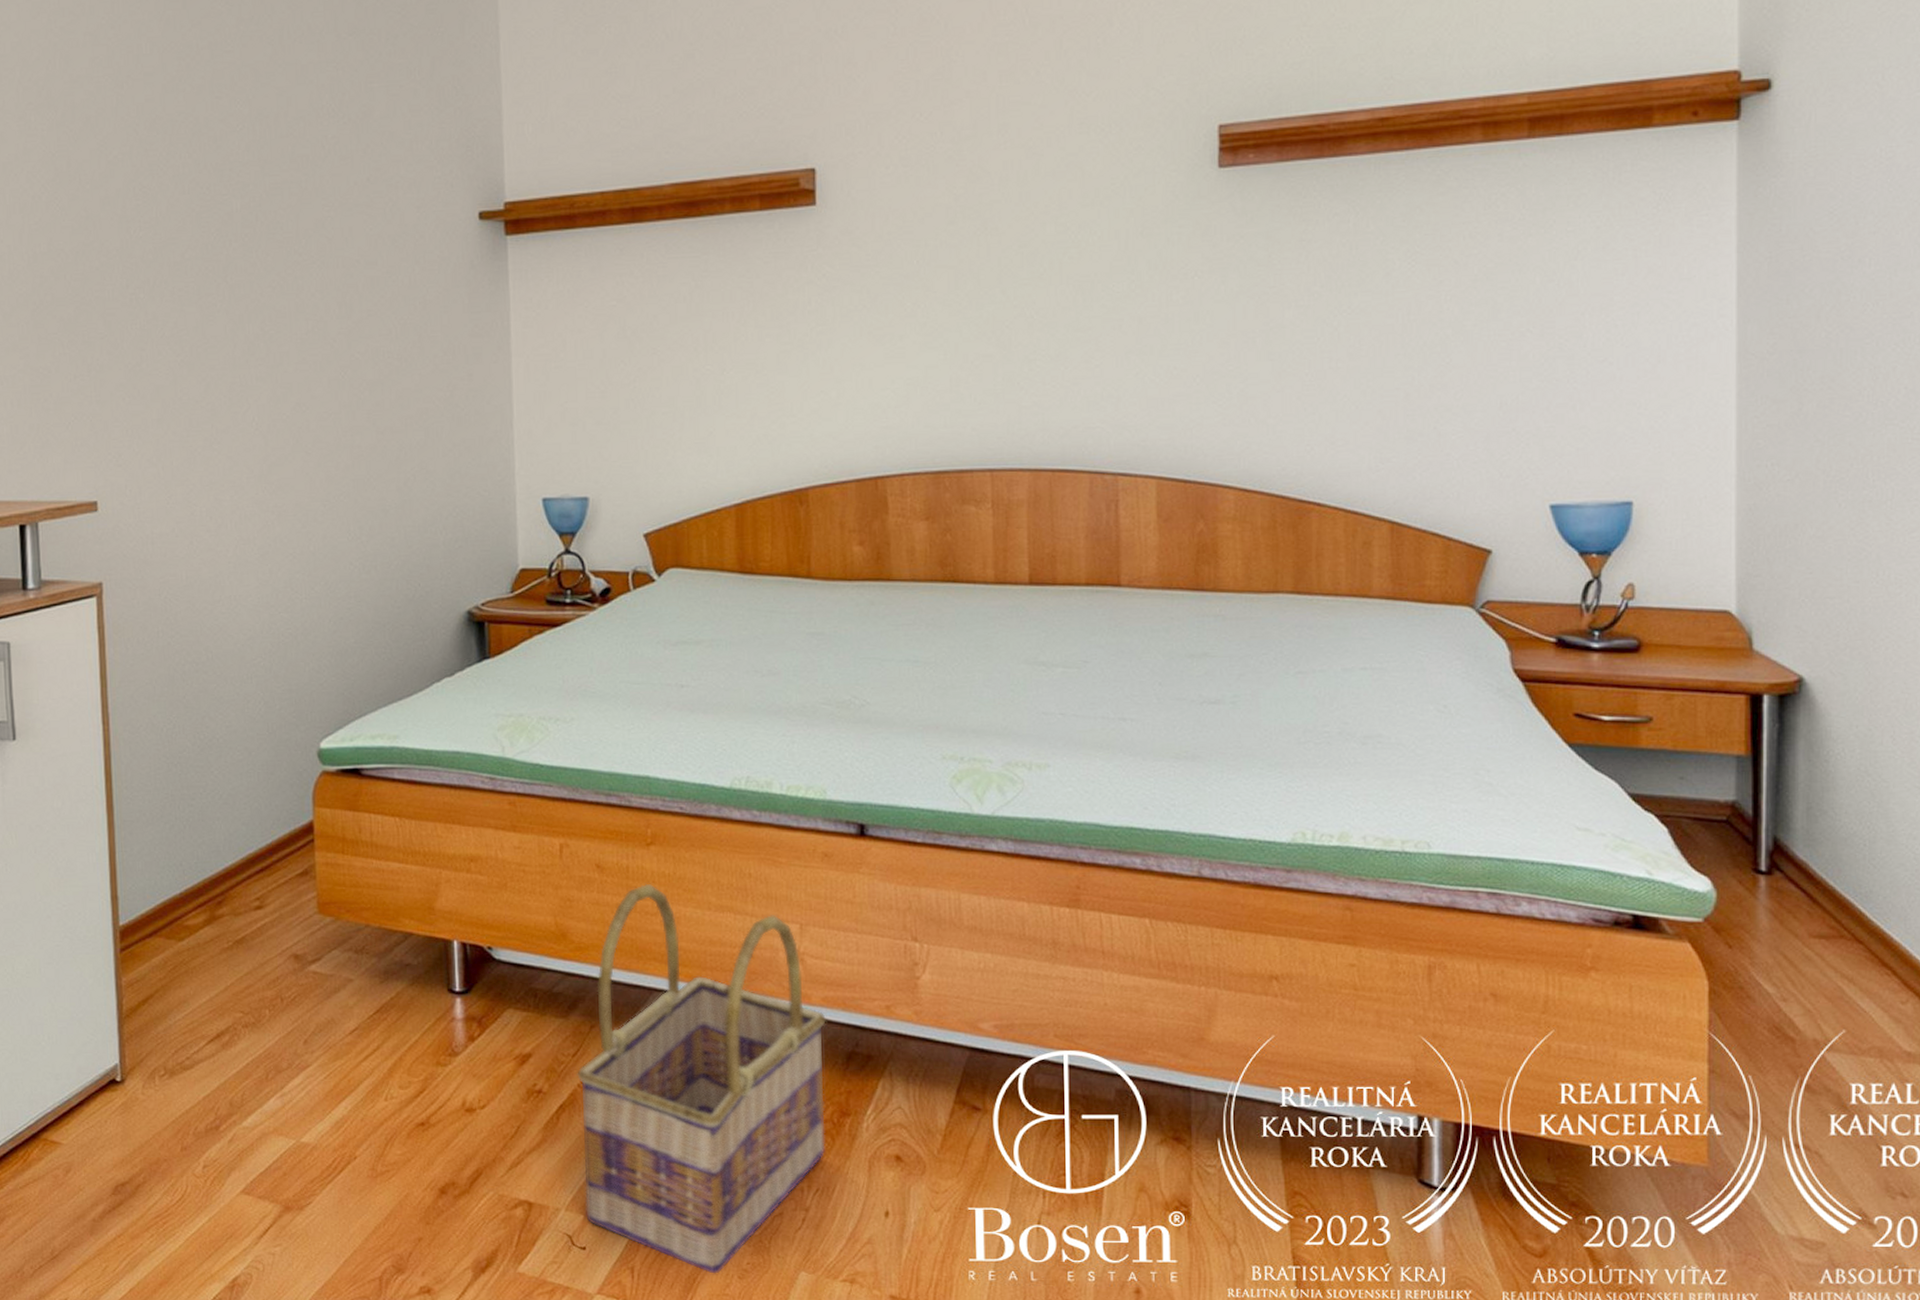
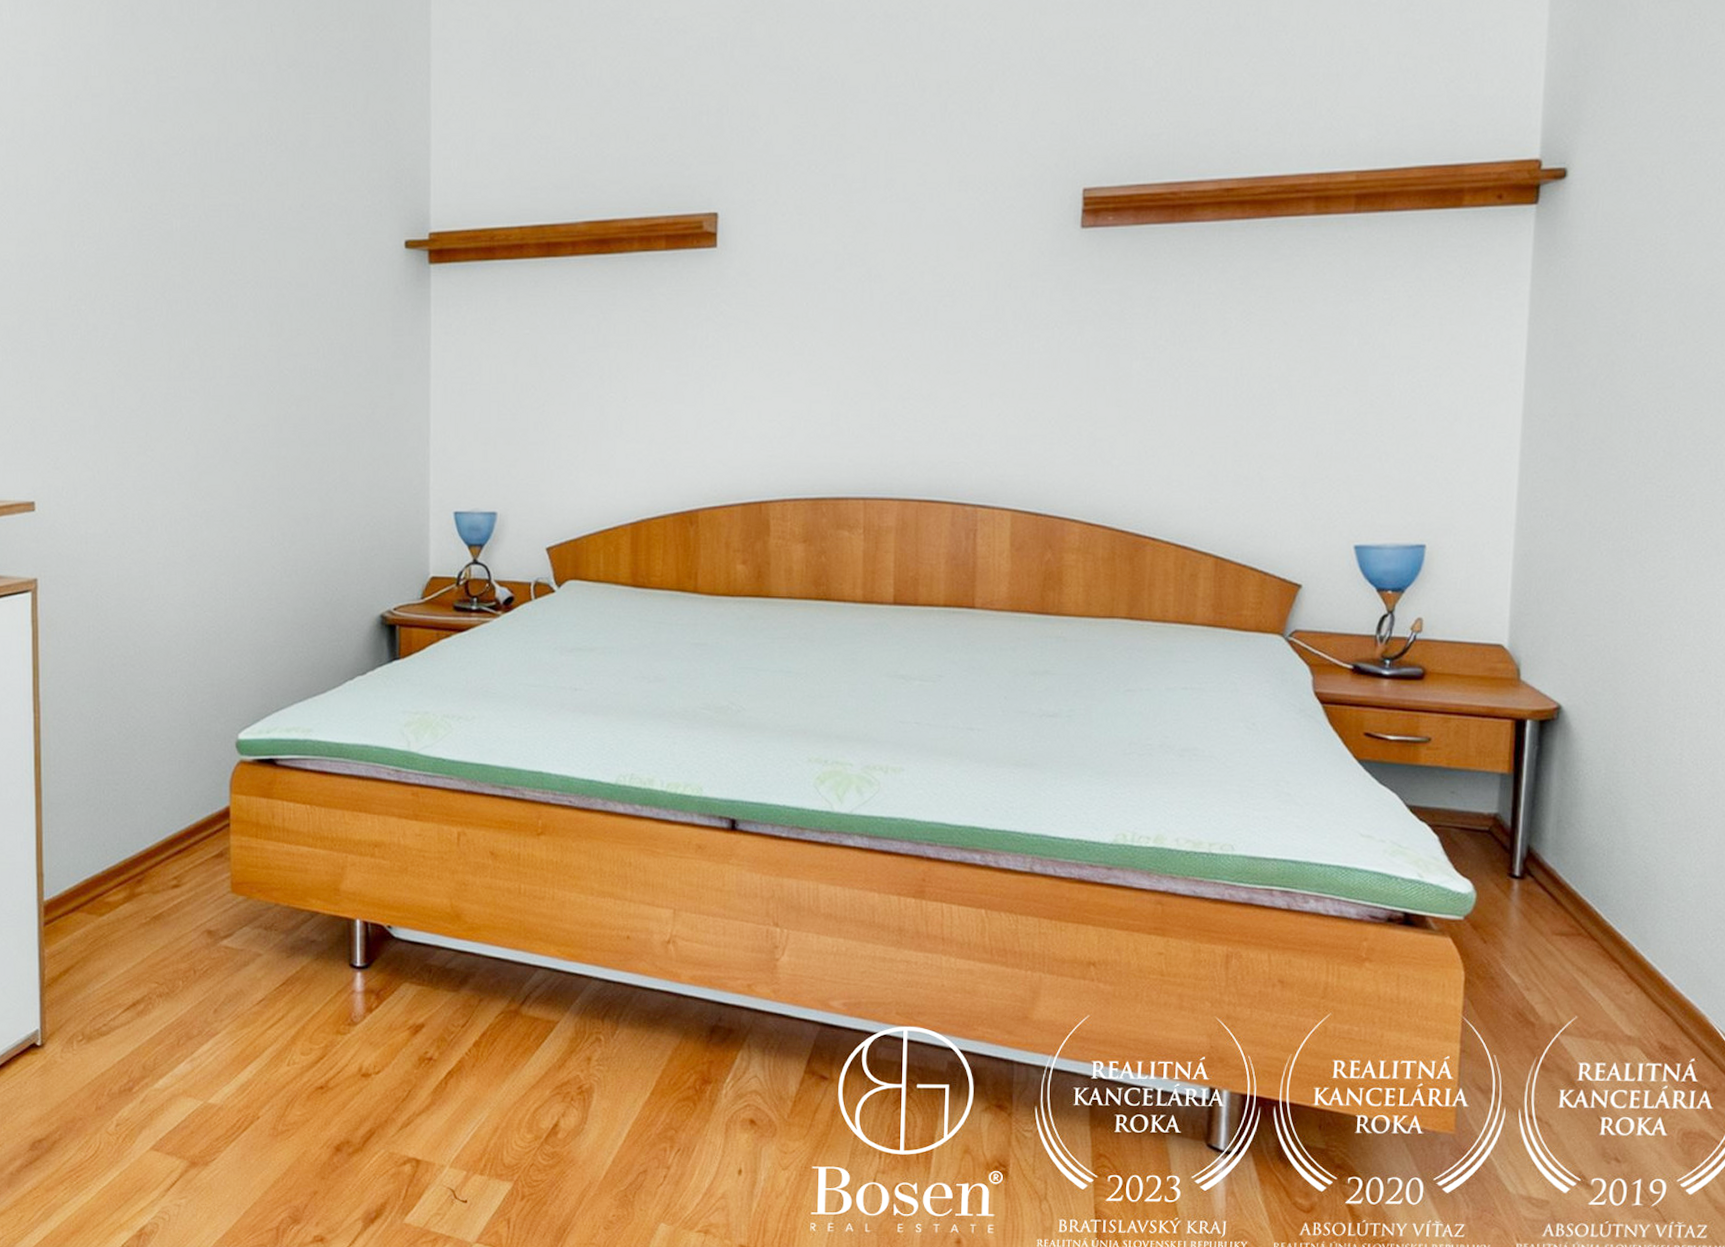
basket: present [577,883,827,1274] -> none [465,870,694,1225]

